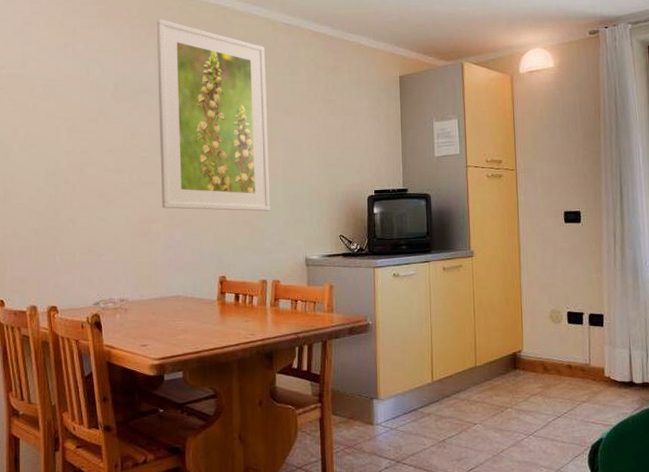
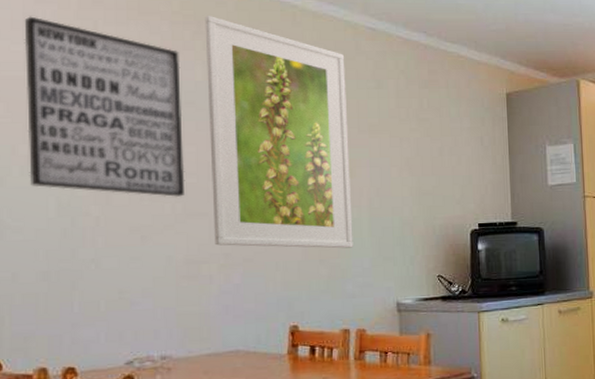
wall art: none [23,25,140,169] -> present [24,16,185,197]

